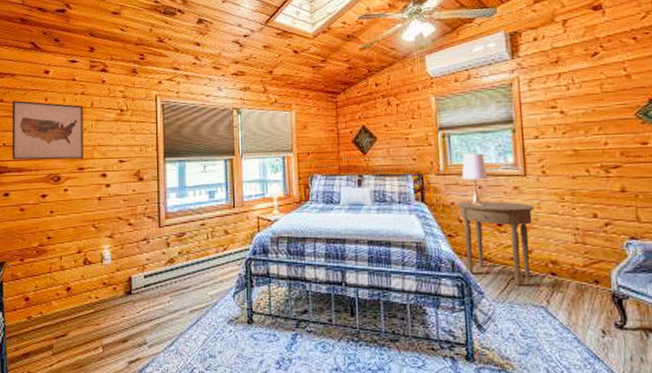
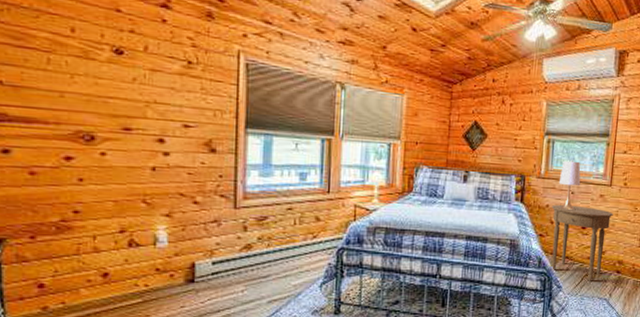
wall art: present [12,100,83,160] -> none [14,23,132,116]

